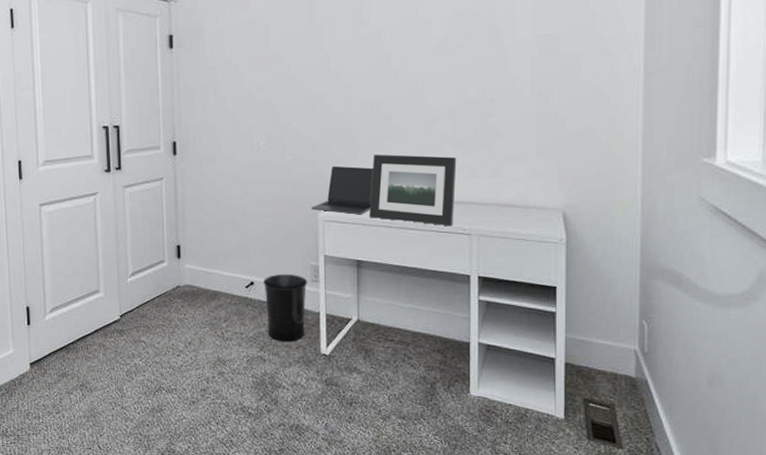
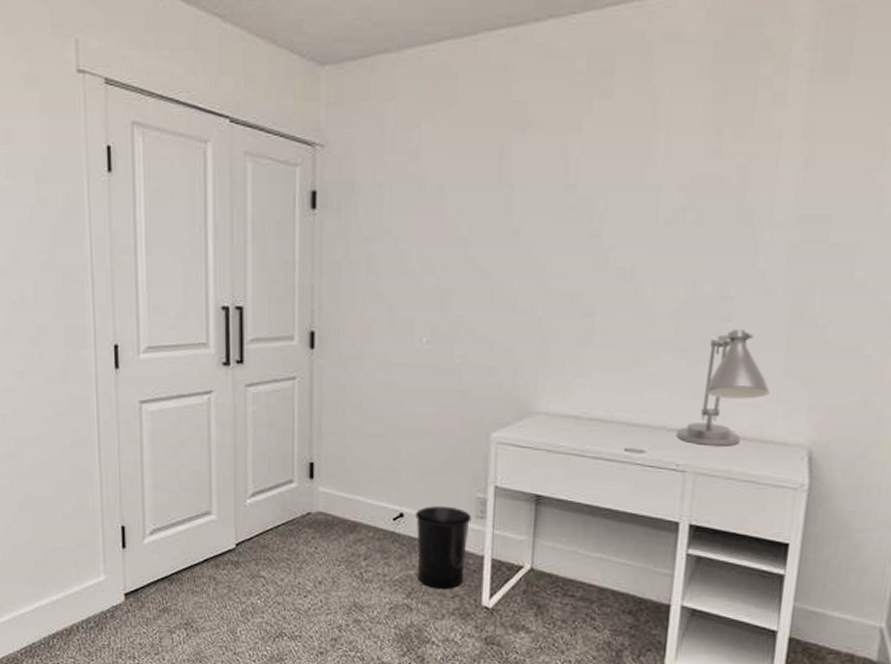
laptop: present [311,165,374,215] -> none [483,373,567,438]
picture frame: present [369,154,457,227] -> none [556,361,677,460]
desk lamp: none [462,122,529,213] -> present [677,329,770,446]

